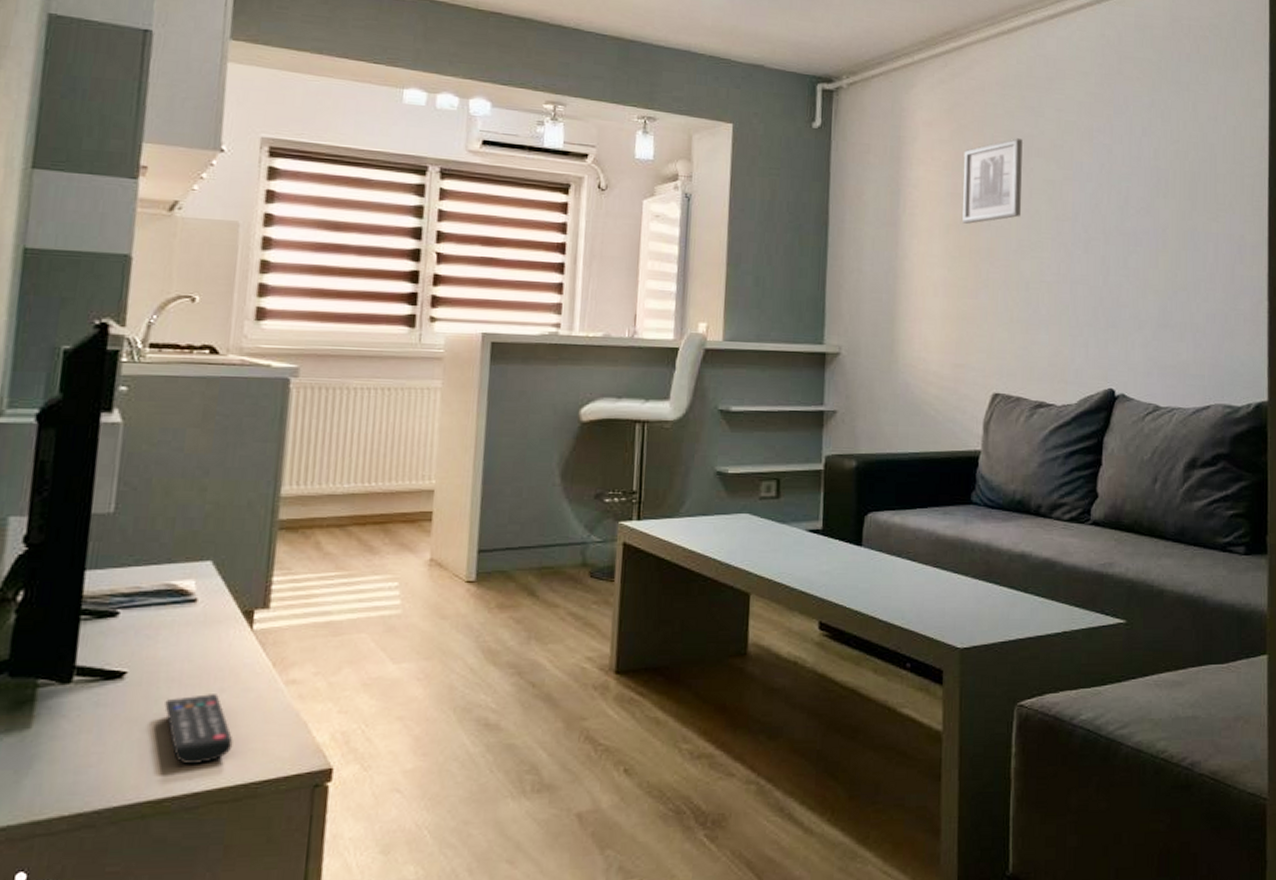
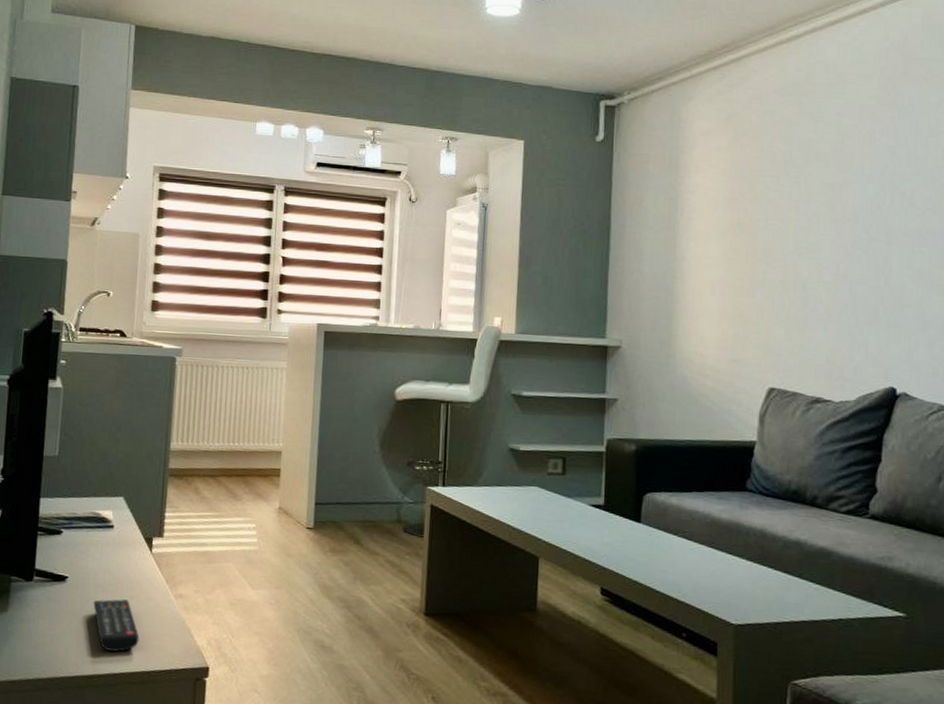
wall art: present [962,138,1023,224] -> none [739,143,801,227]

